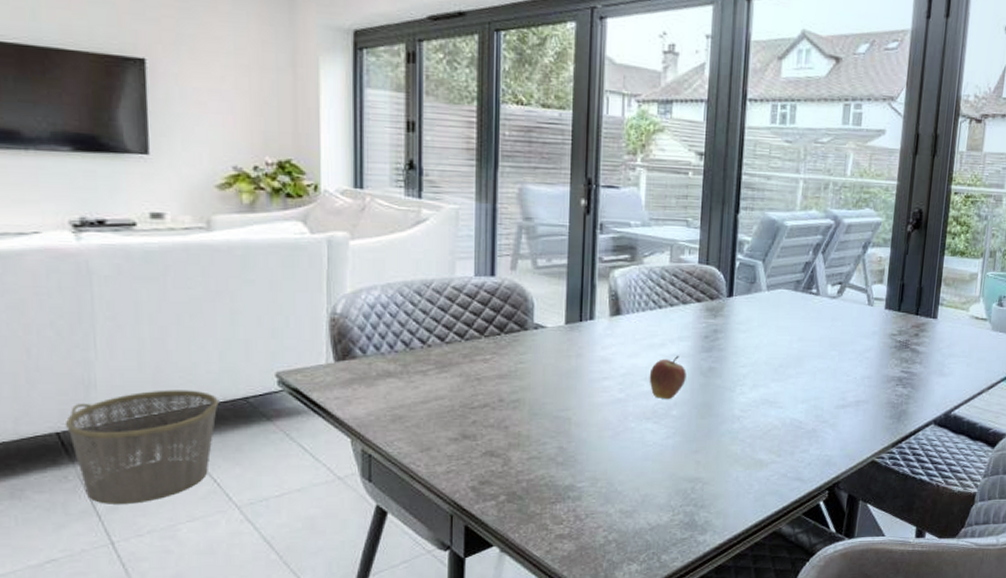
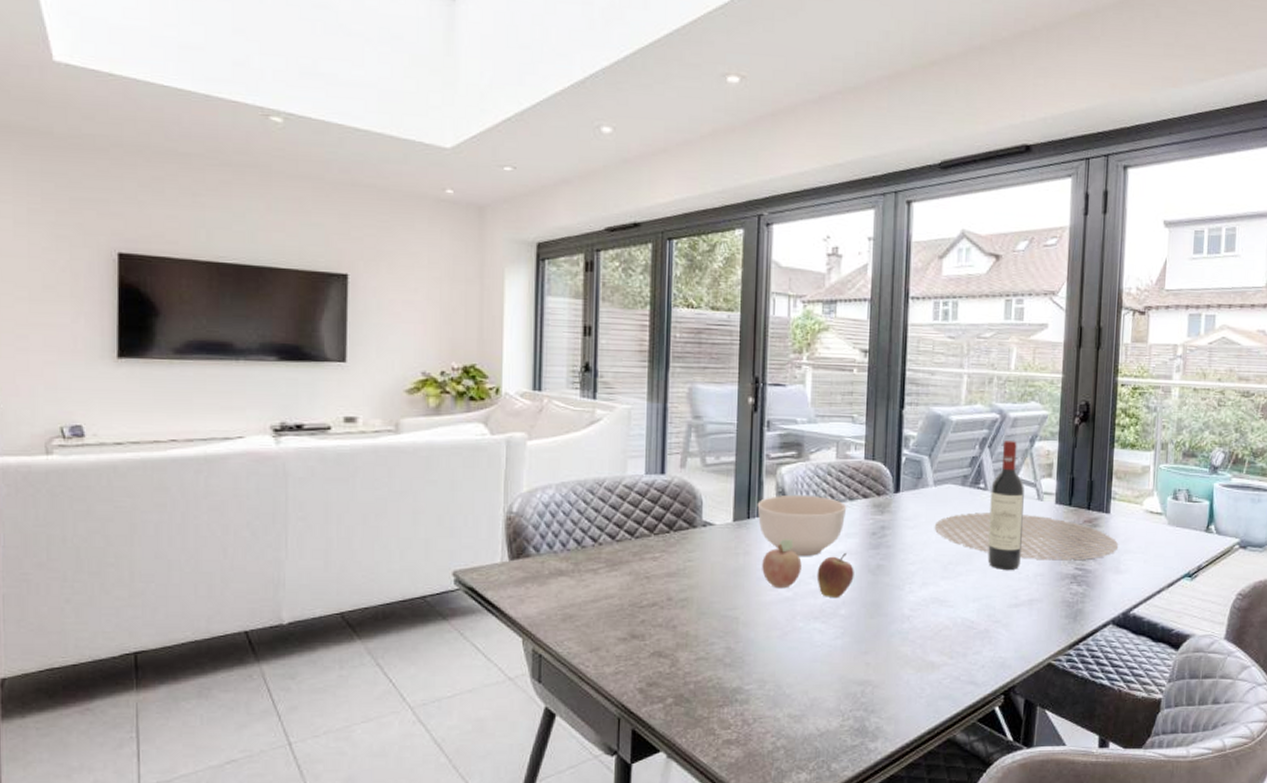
basket: present [65,390,219,504] -> none [253,589,398,704]
bowl: none [589,298,680,360] -> present [757,494,847,557]
fruit: none [594,342,634,390] -> present [762,539,802,589]
place mat: none [766,317,944,364] -> present [934,512,1119,561]
wine bottle: none [817,247,856,372] -> present [987,441,1024,570]

